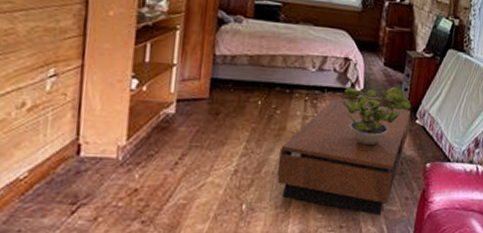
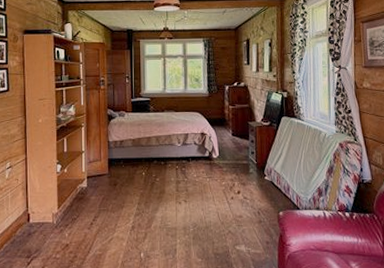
coffee table: present [277,98,411,215] -> none [163,165,261,258]
potted plant: present [340,86,412,146] -> none [202,151,259,201]

